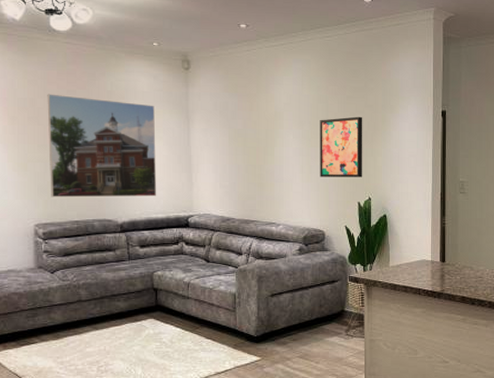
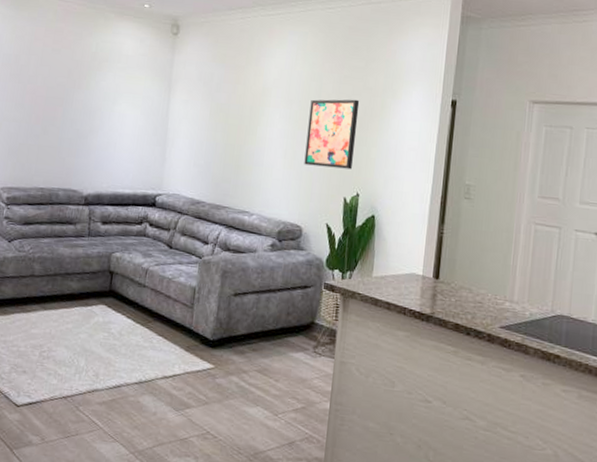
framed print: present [47,94,157,198] -> none [20,51,137,170]

